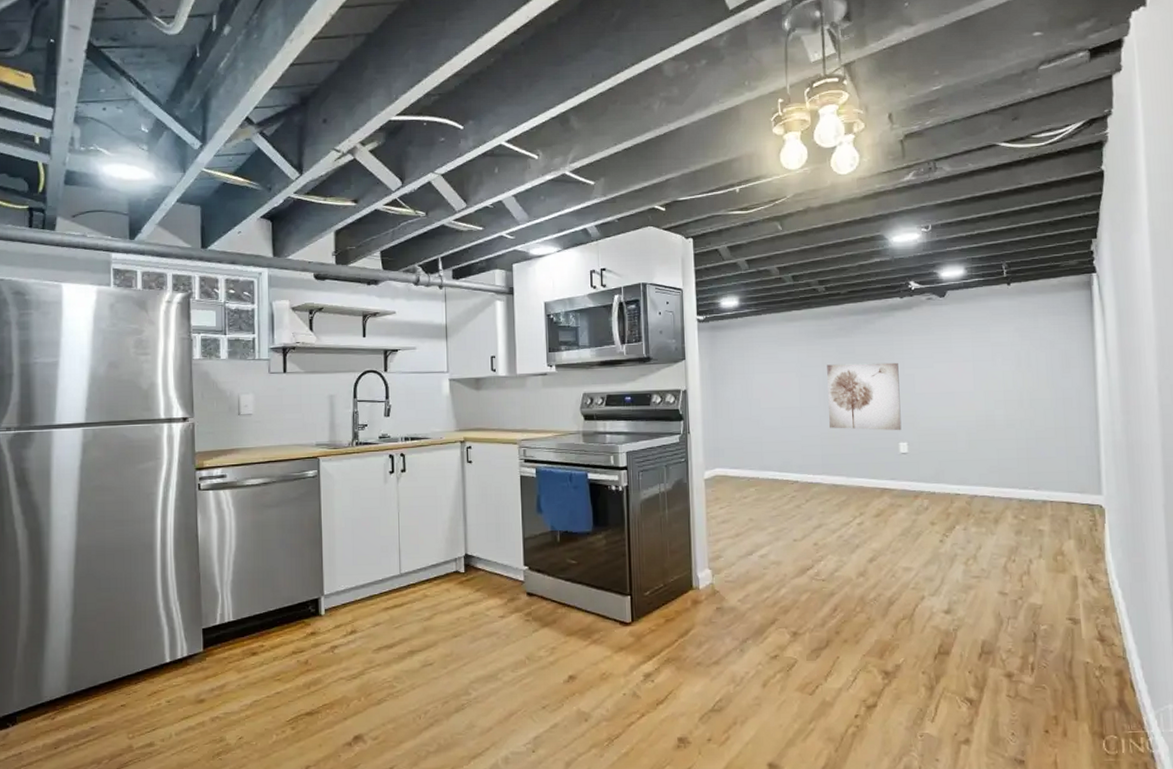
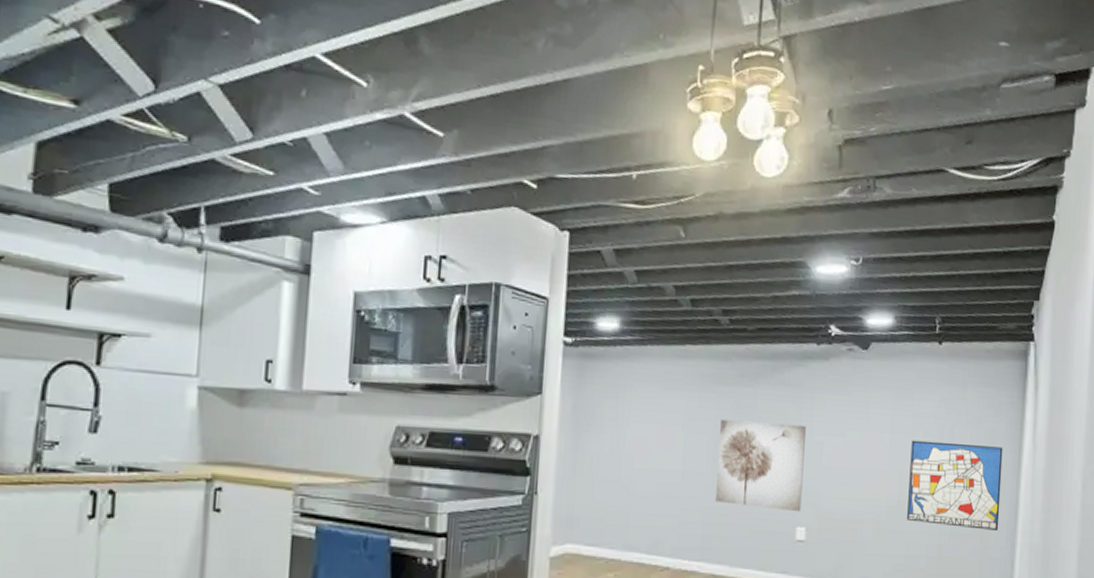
wall art: none [992,363,1082,433] -> present [907,440,1003,530]

